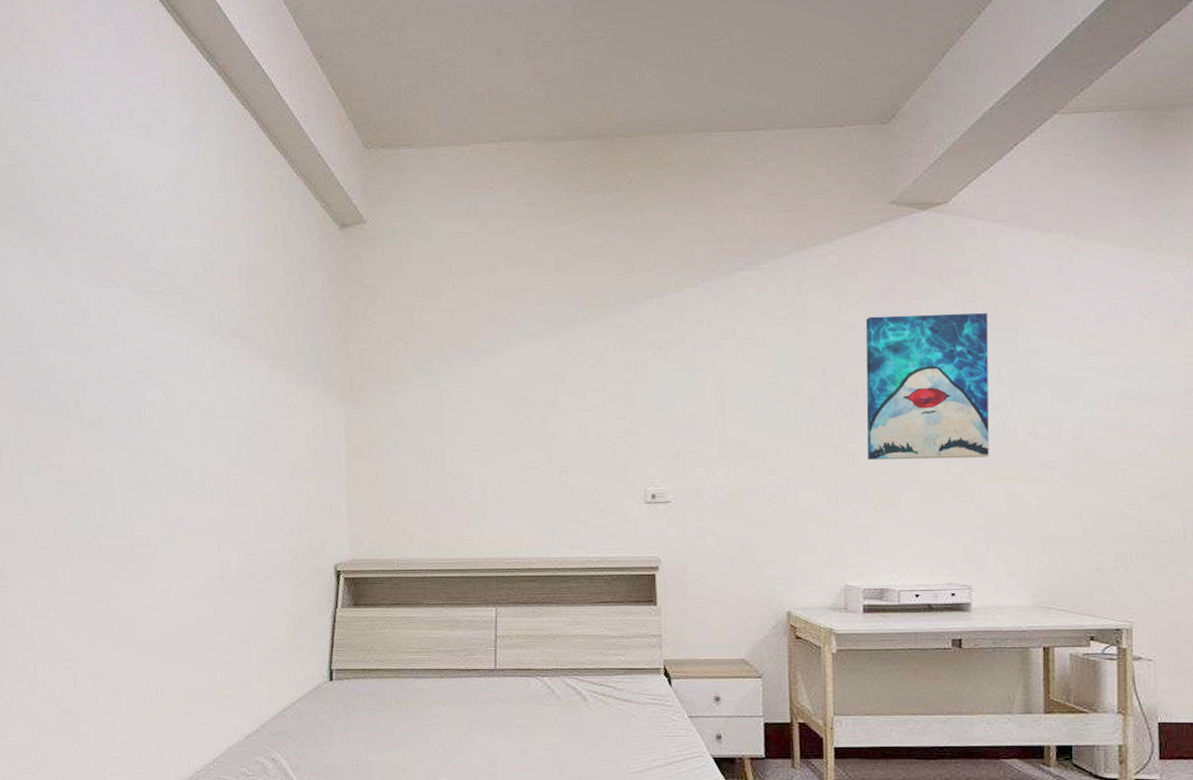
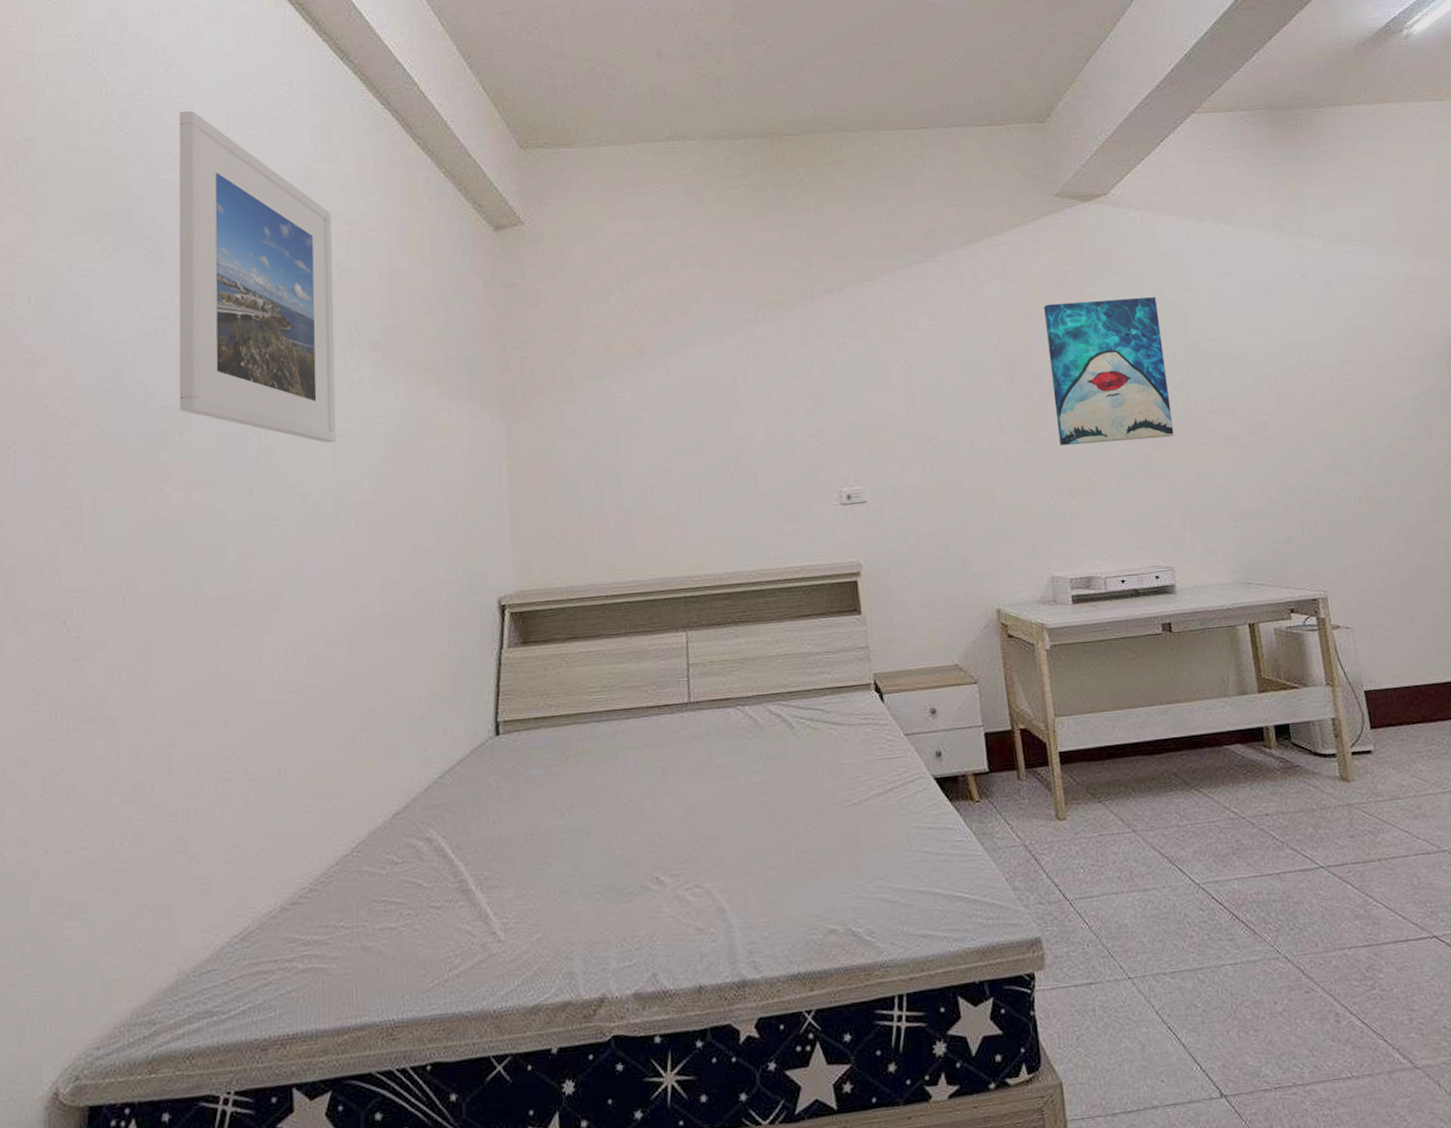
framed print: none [71,111,202,419] -> present [179,110,336,443]

